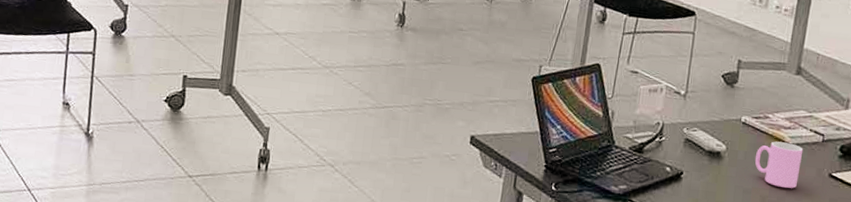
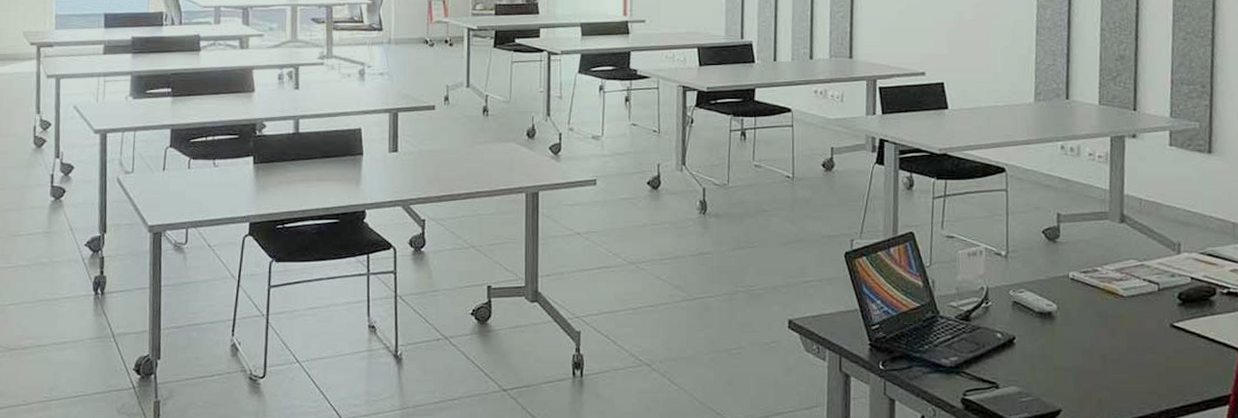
cup: present [754,141,803,189] -> none [1089,295,1140,343]

